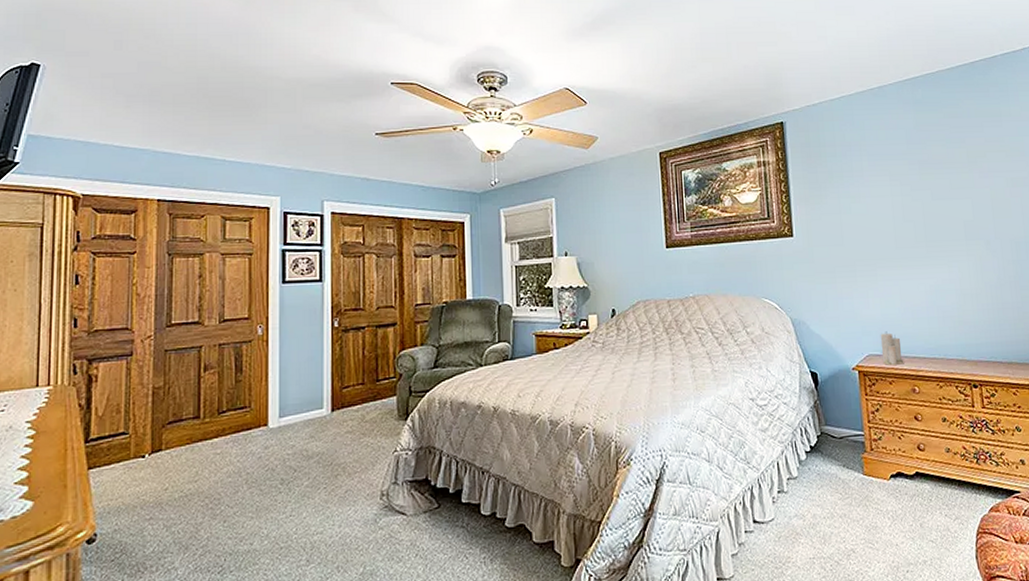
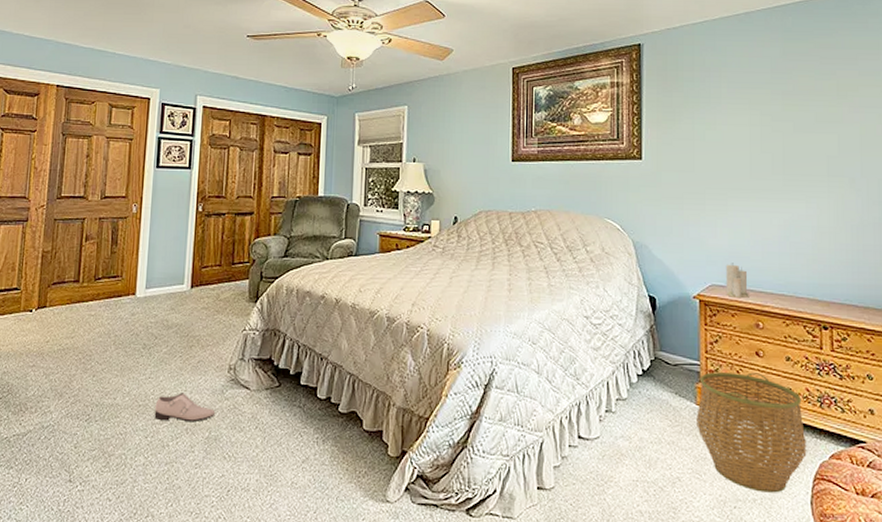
shoe: none [299,527,370,562] -> present [154,393,216,422]
basket: none [864,436,969,553] -> present [697,372,807,493]

